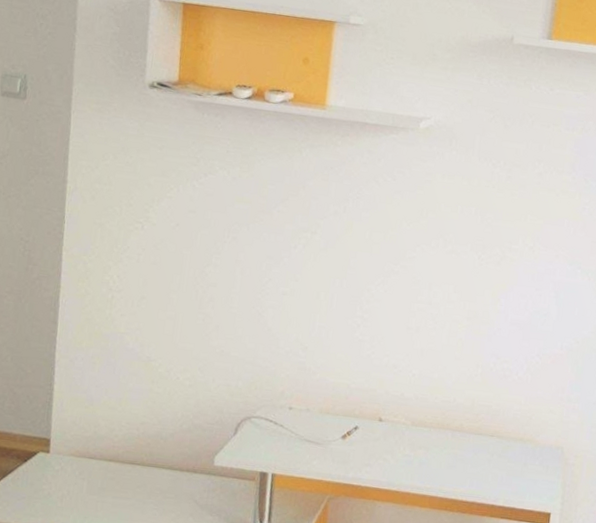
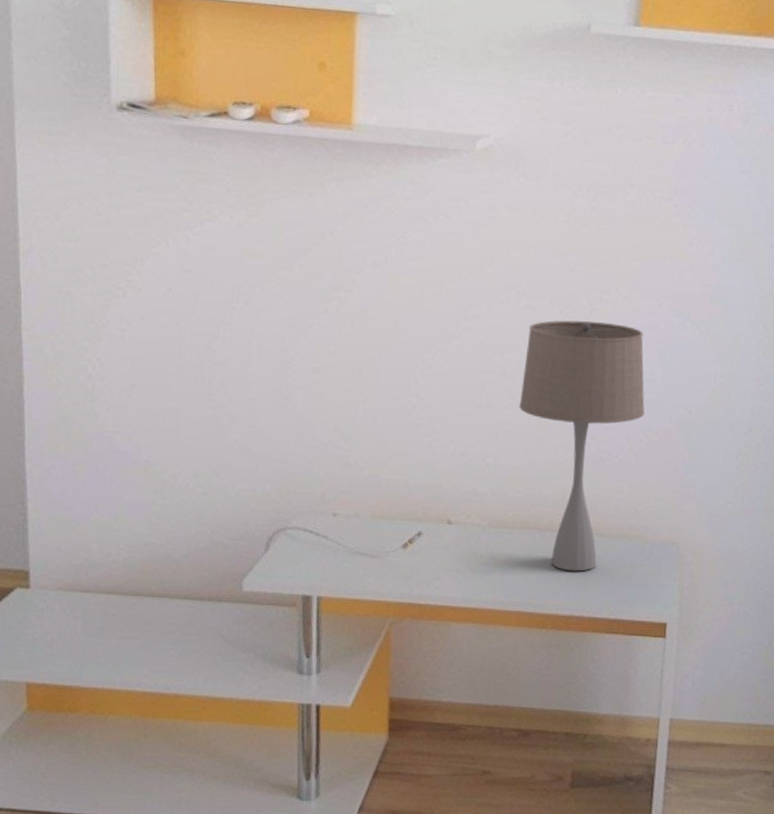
table lamp: none [441,263,543,466] -> present [519,320,645,572]

